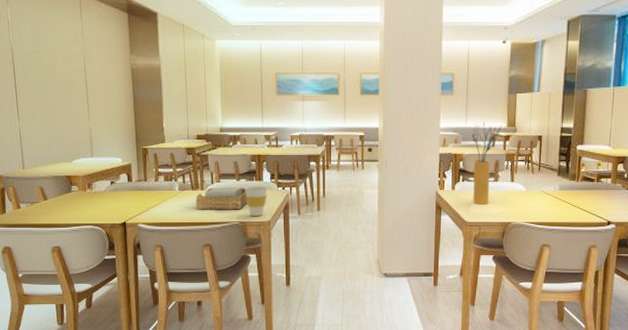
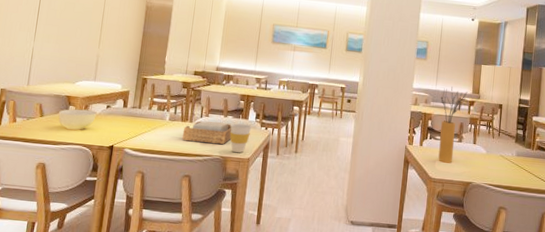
bowl: none [62,188,102,211] -> present [58,109,97,131]

